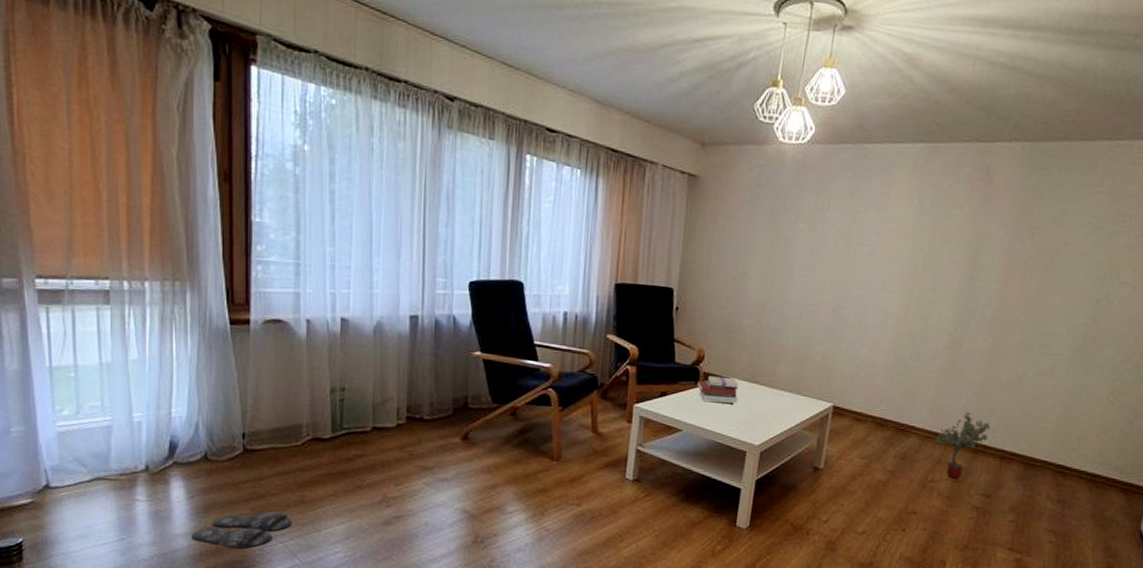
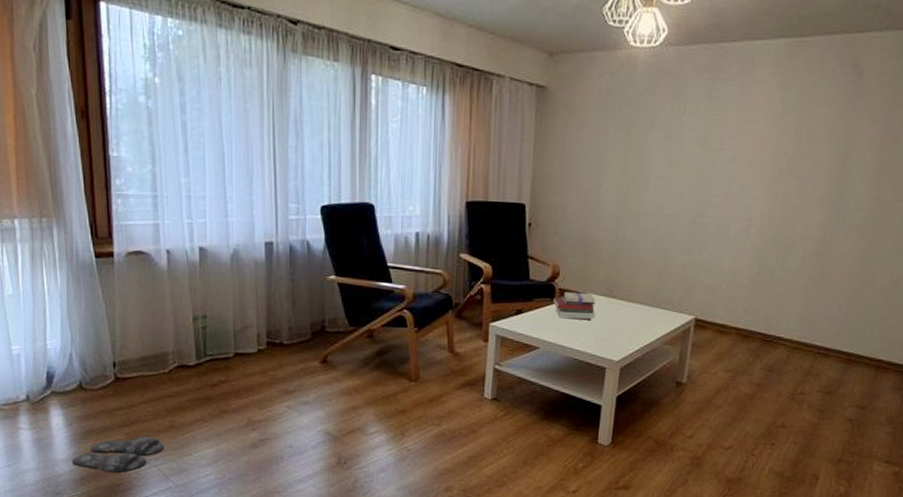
potted tree: present [934,411,991,480] -> none [803,319,864,391]

